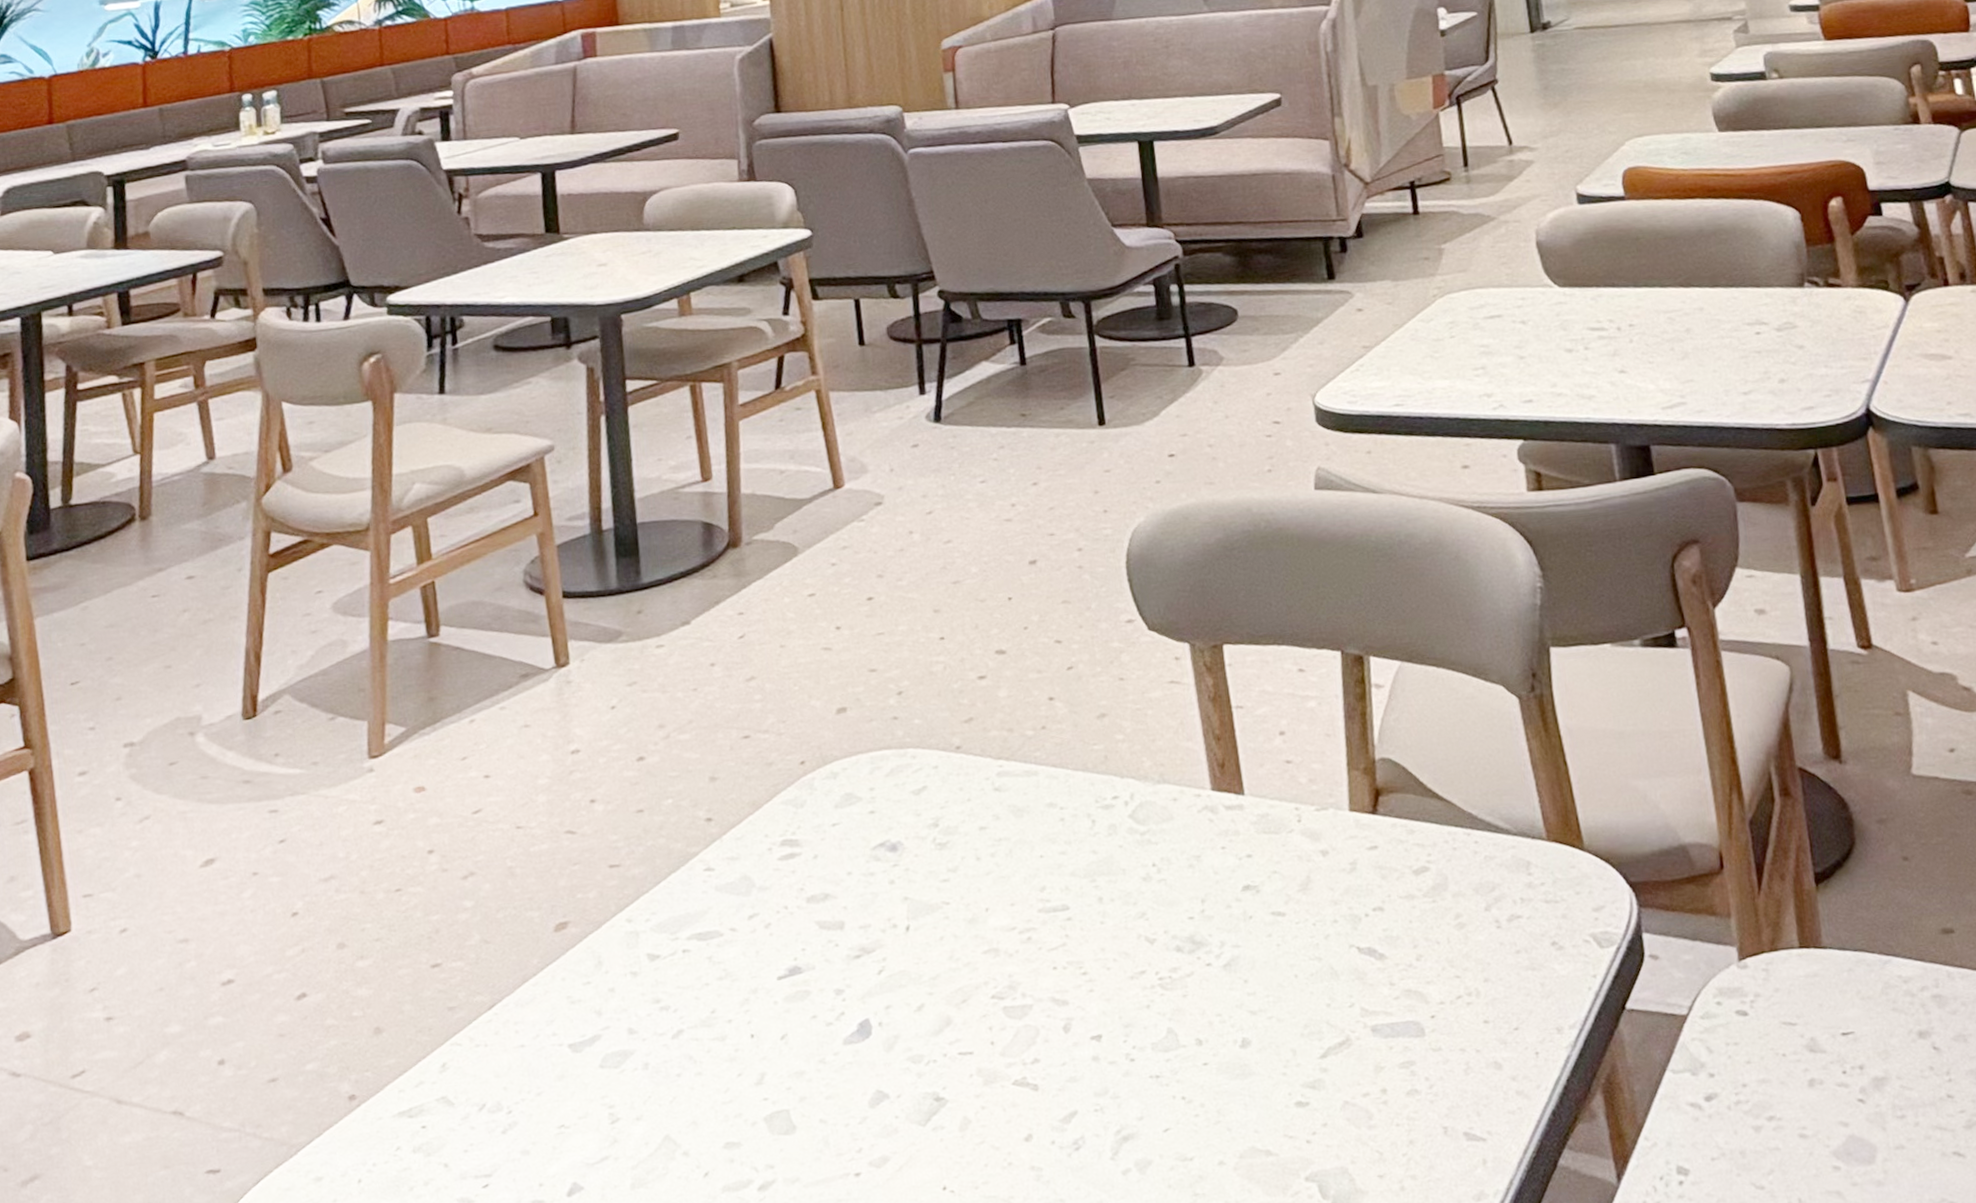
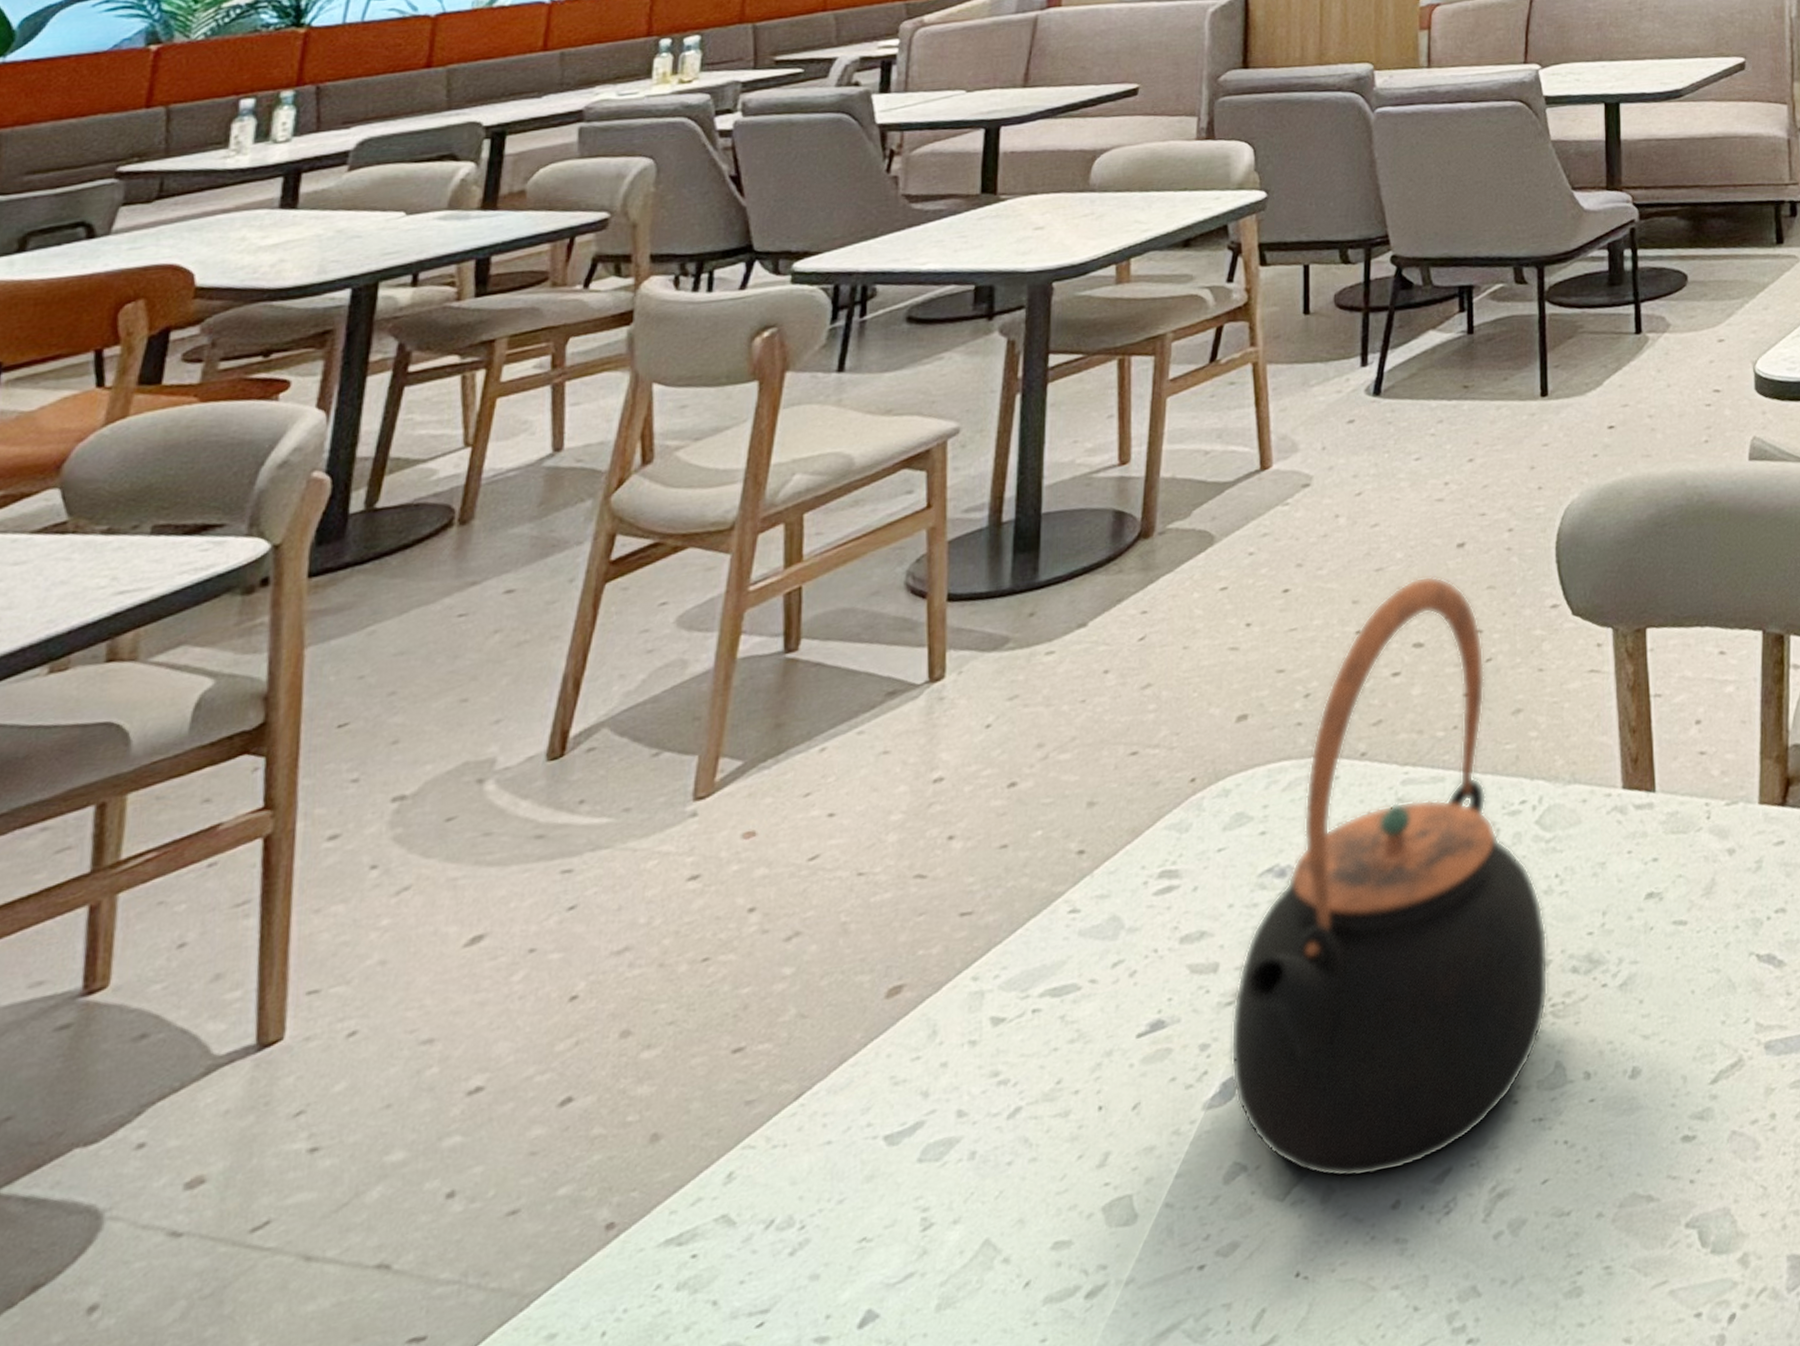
teapot: none [861,589,1155,1113] -> present [1231,575,1548,1179]

